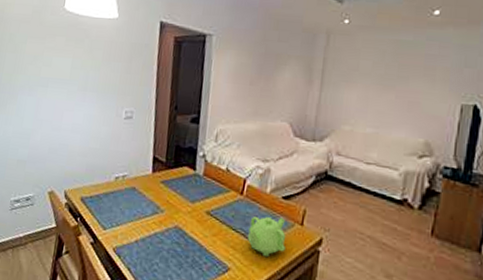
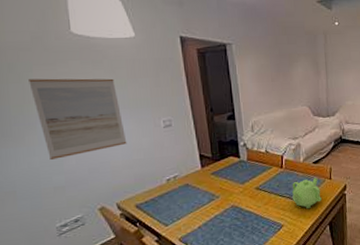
wall art: none [20,50,90,132] -> present [29,78,127,160]

